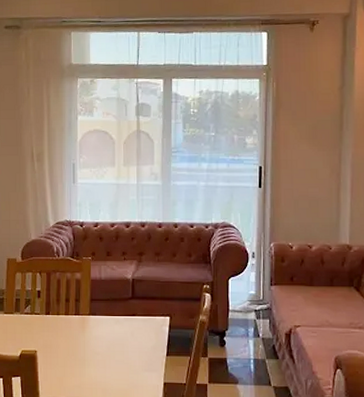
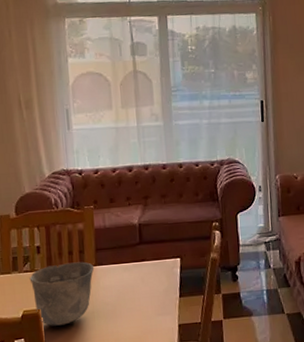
cup: none [29,309,88,369] -> present [29,261,95,326]

